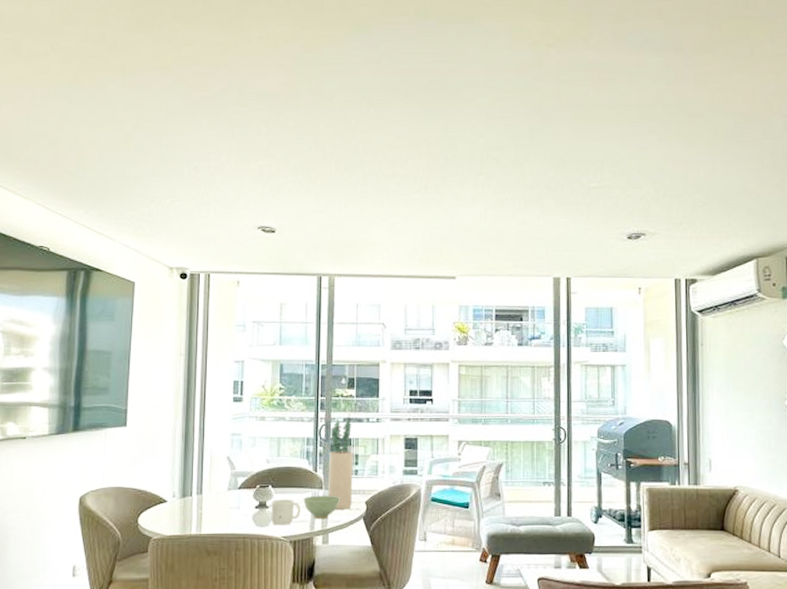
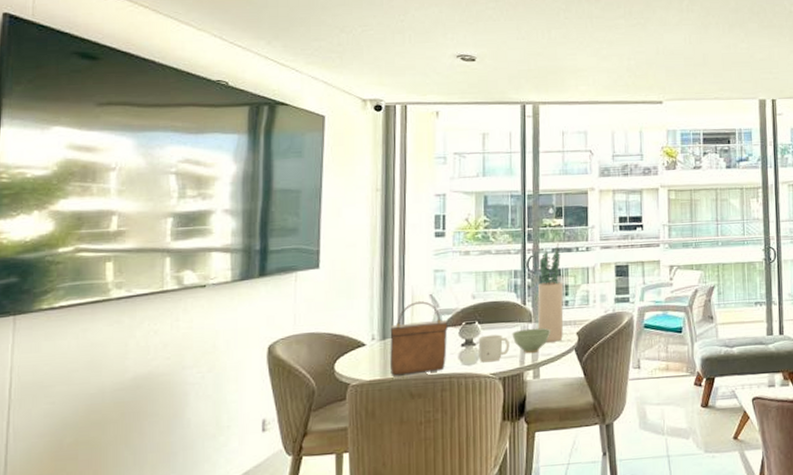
handbag: none [189,463,243,533] -> present [390,301,448,376]

